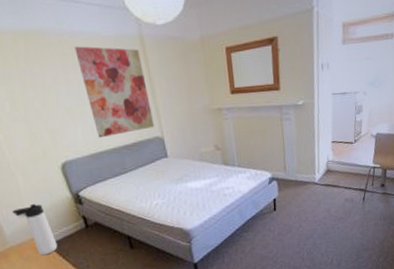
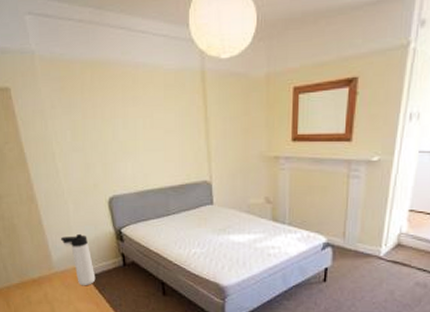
wall art: present [74,46,155,138] -> none [136,78,204,176]

